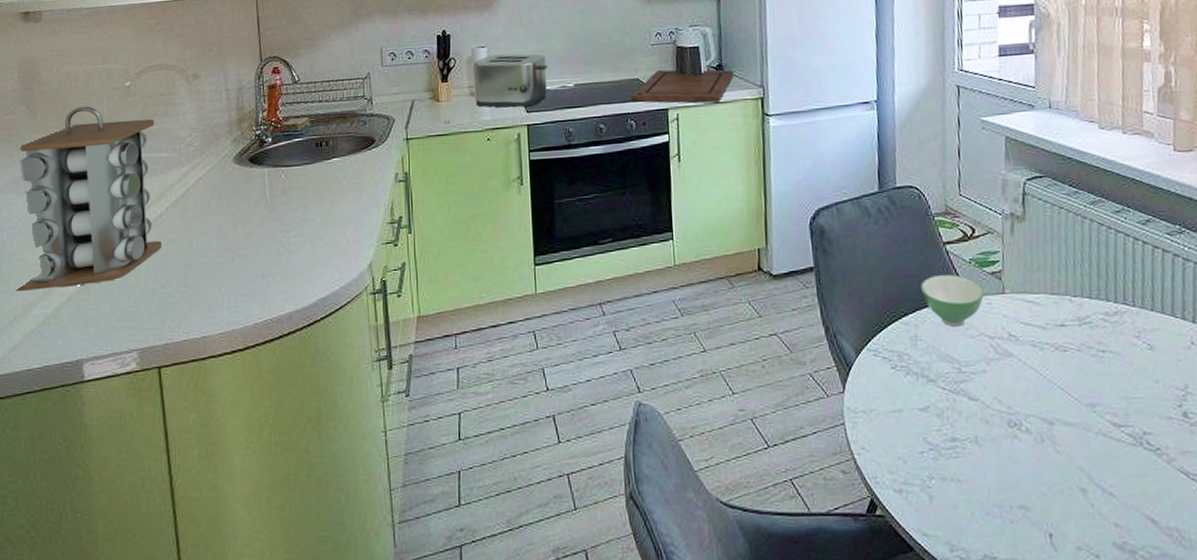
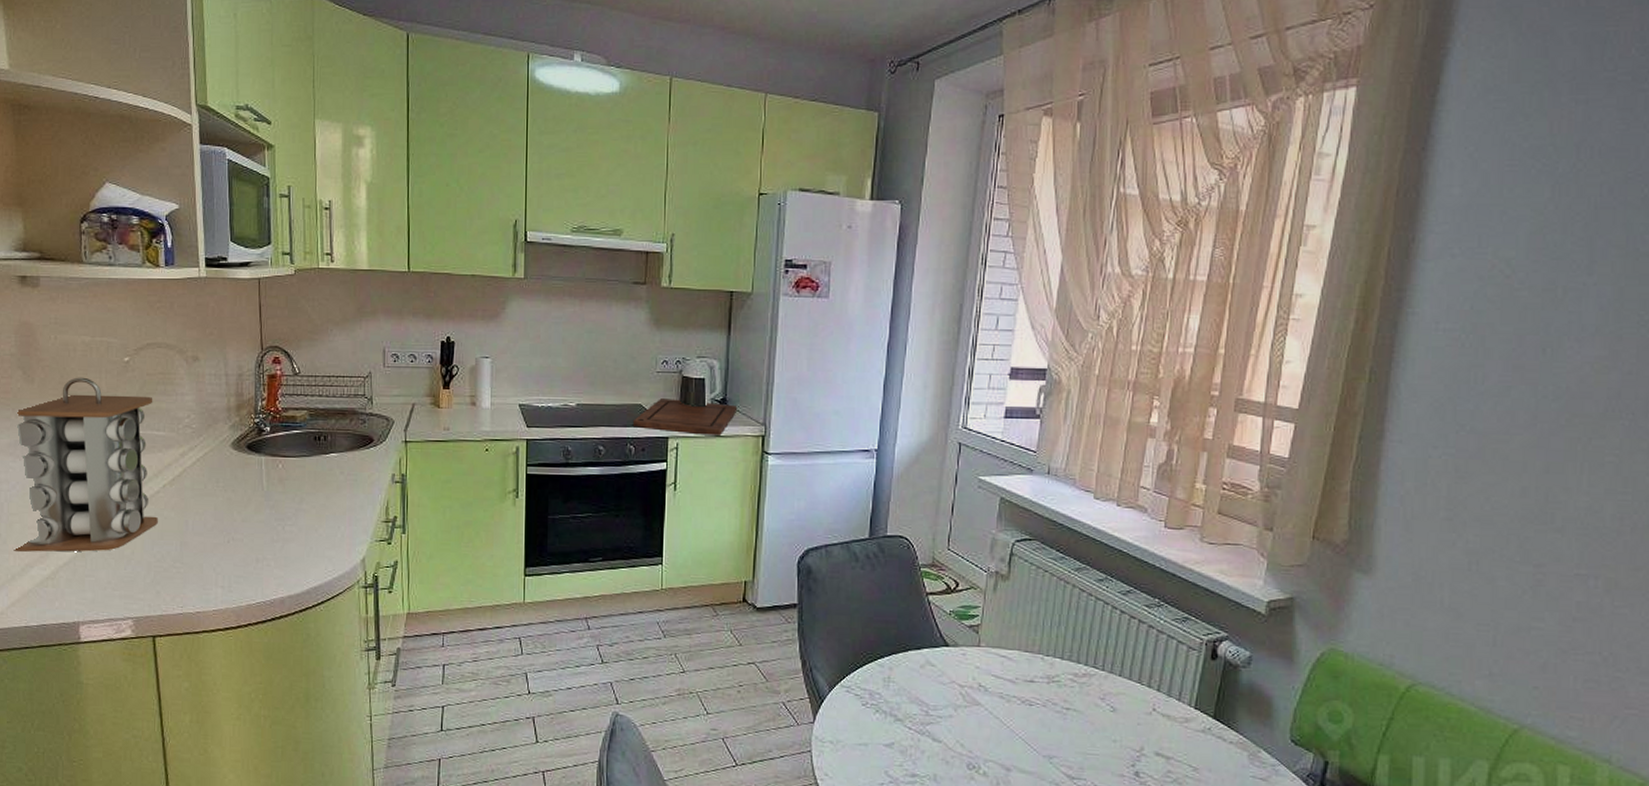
toaster: present [473,54,549,108] -> none [476,367,552,422]
bowl: present [920,274,985,327] -> none [898,622,961,673]

